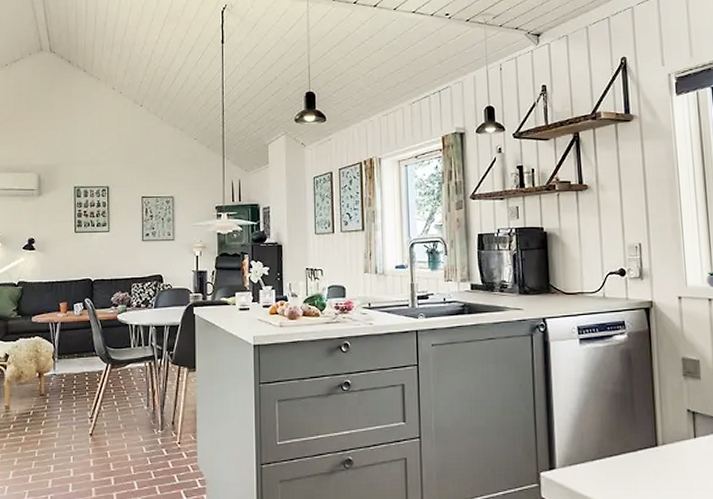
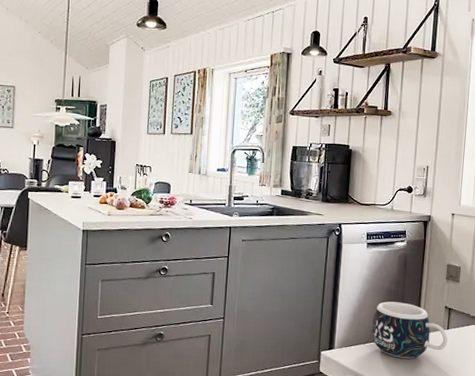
mug: none [598,407,697,477] -> present [371,301,448,359]

